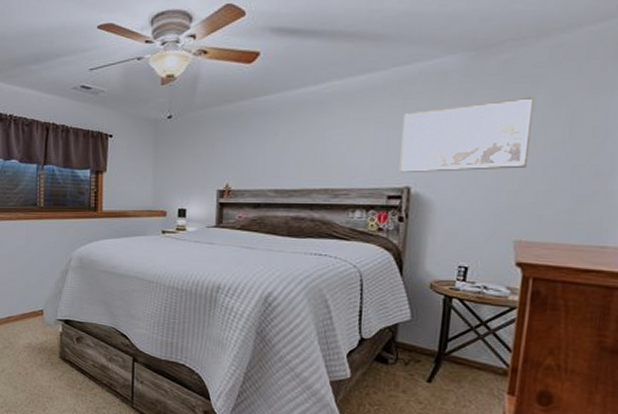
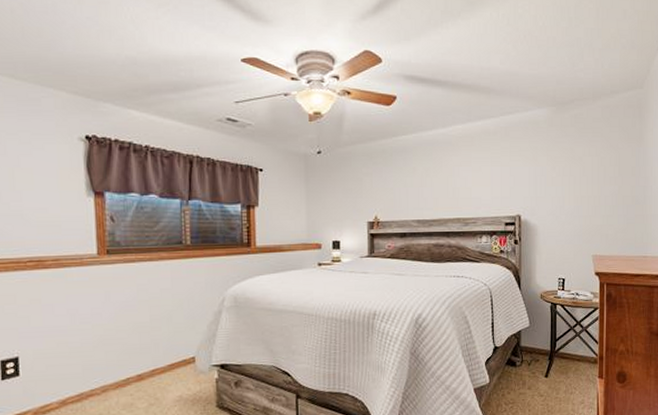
wall art: present [400,96,534,172] -> none [511,143,595,203]

